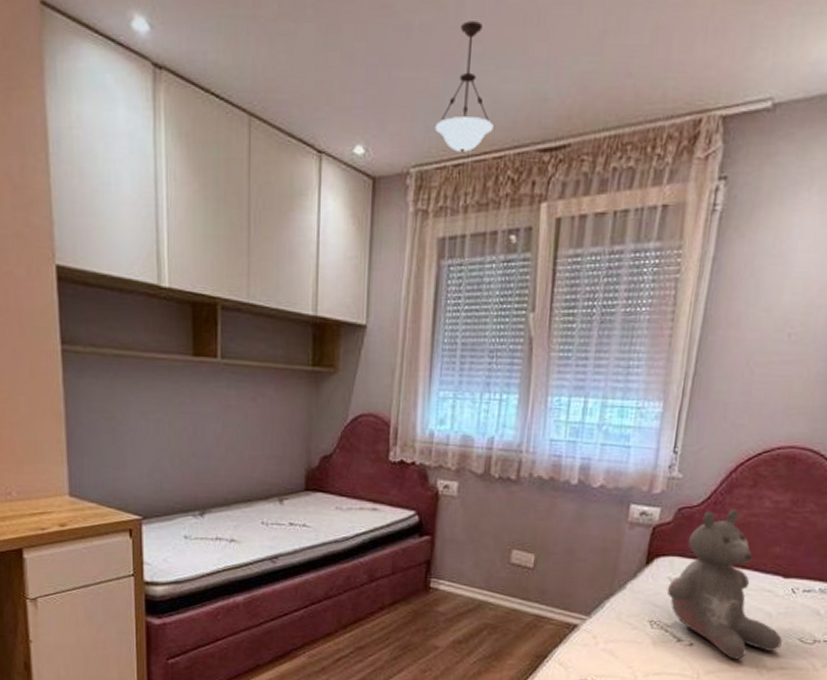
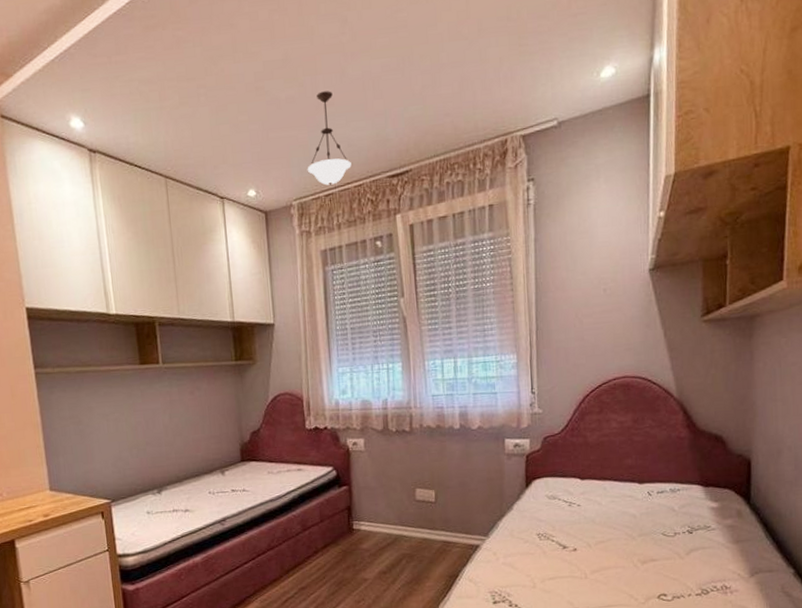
teddy bear: present [666,509,782,660] -> none [546,432,649,558]

